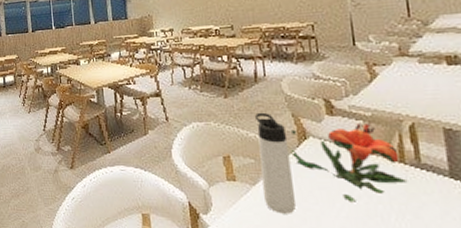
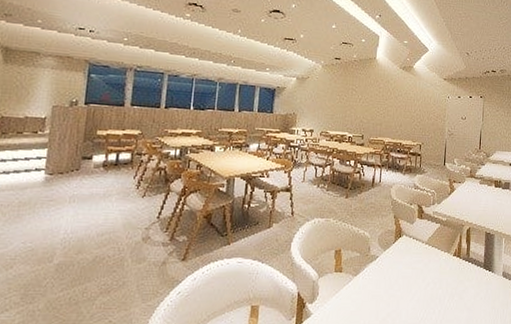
thermos bottle: present [255,112,297,214] -> none [361,213,388,300]
flower: present [290,122,408,202] -> none [388,225,460,288]

